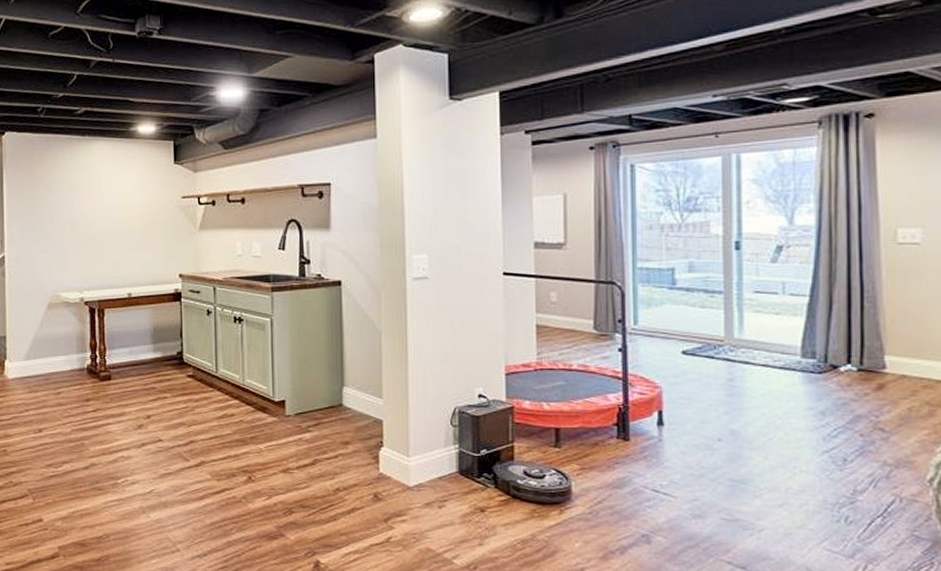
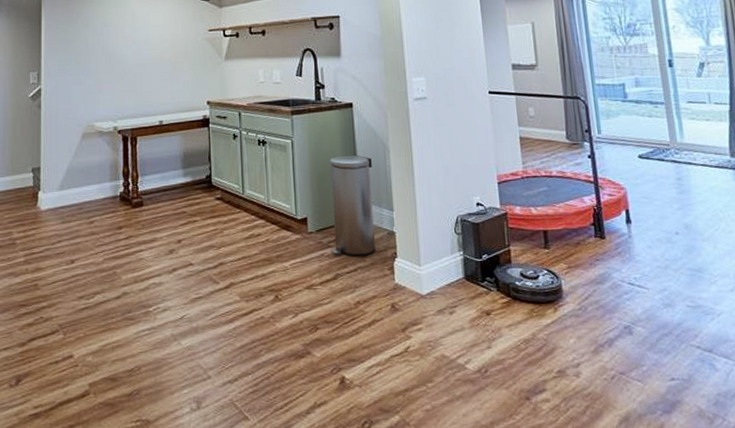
pedal bin: none [311,337,360,443] -> present [330,155,376,257]

